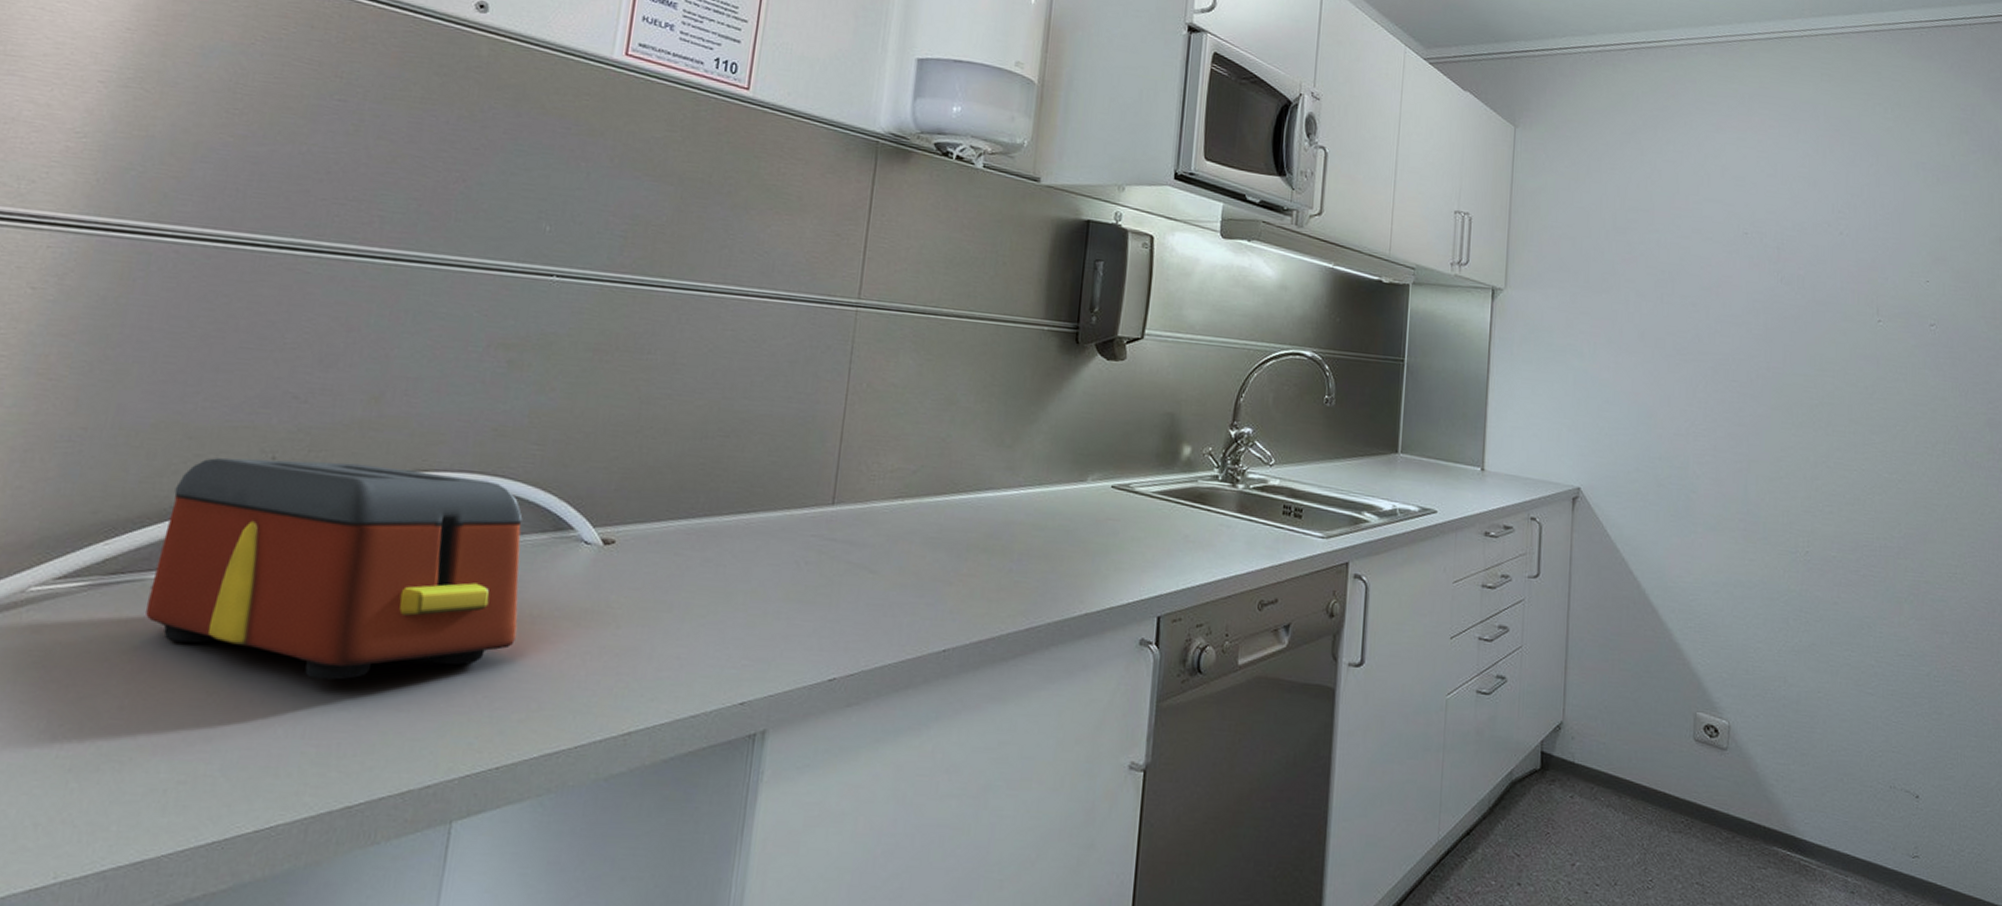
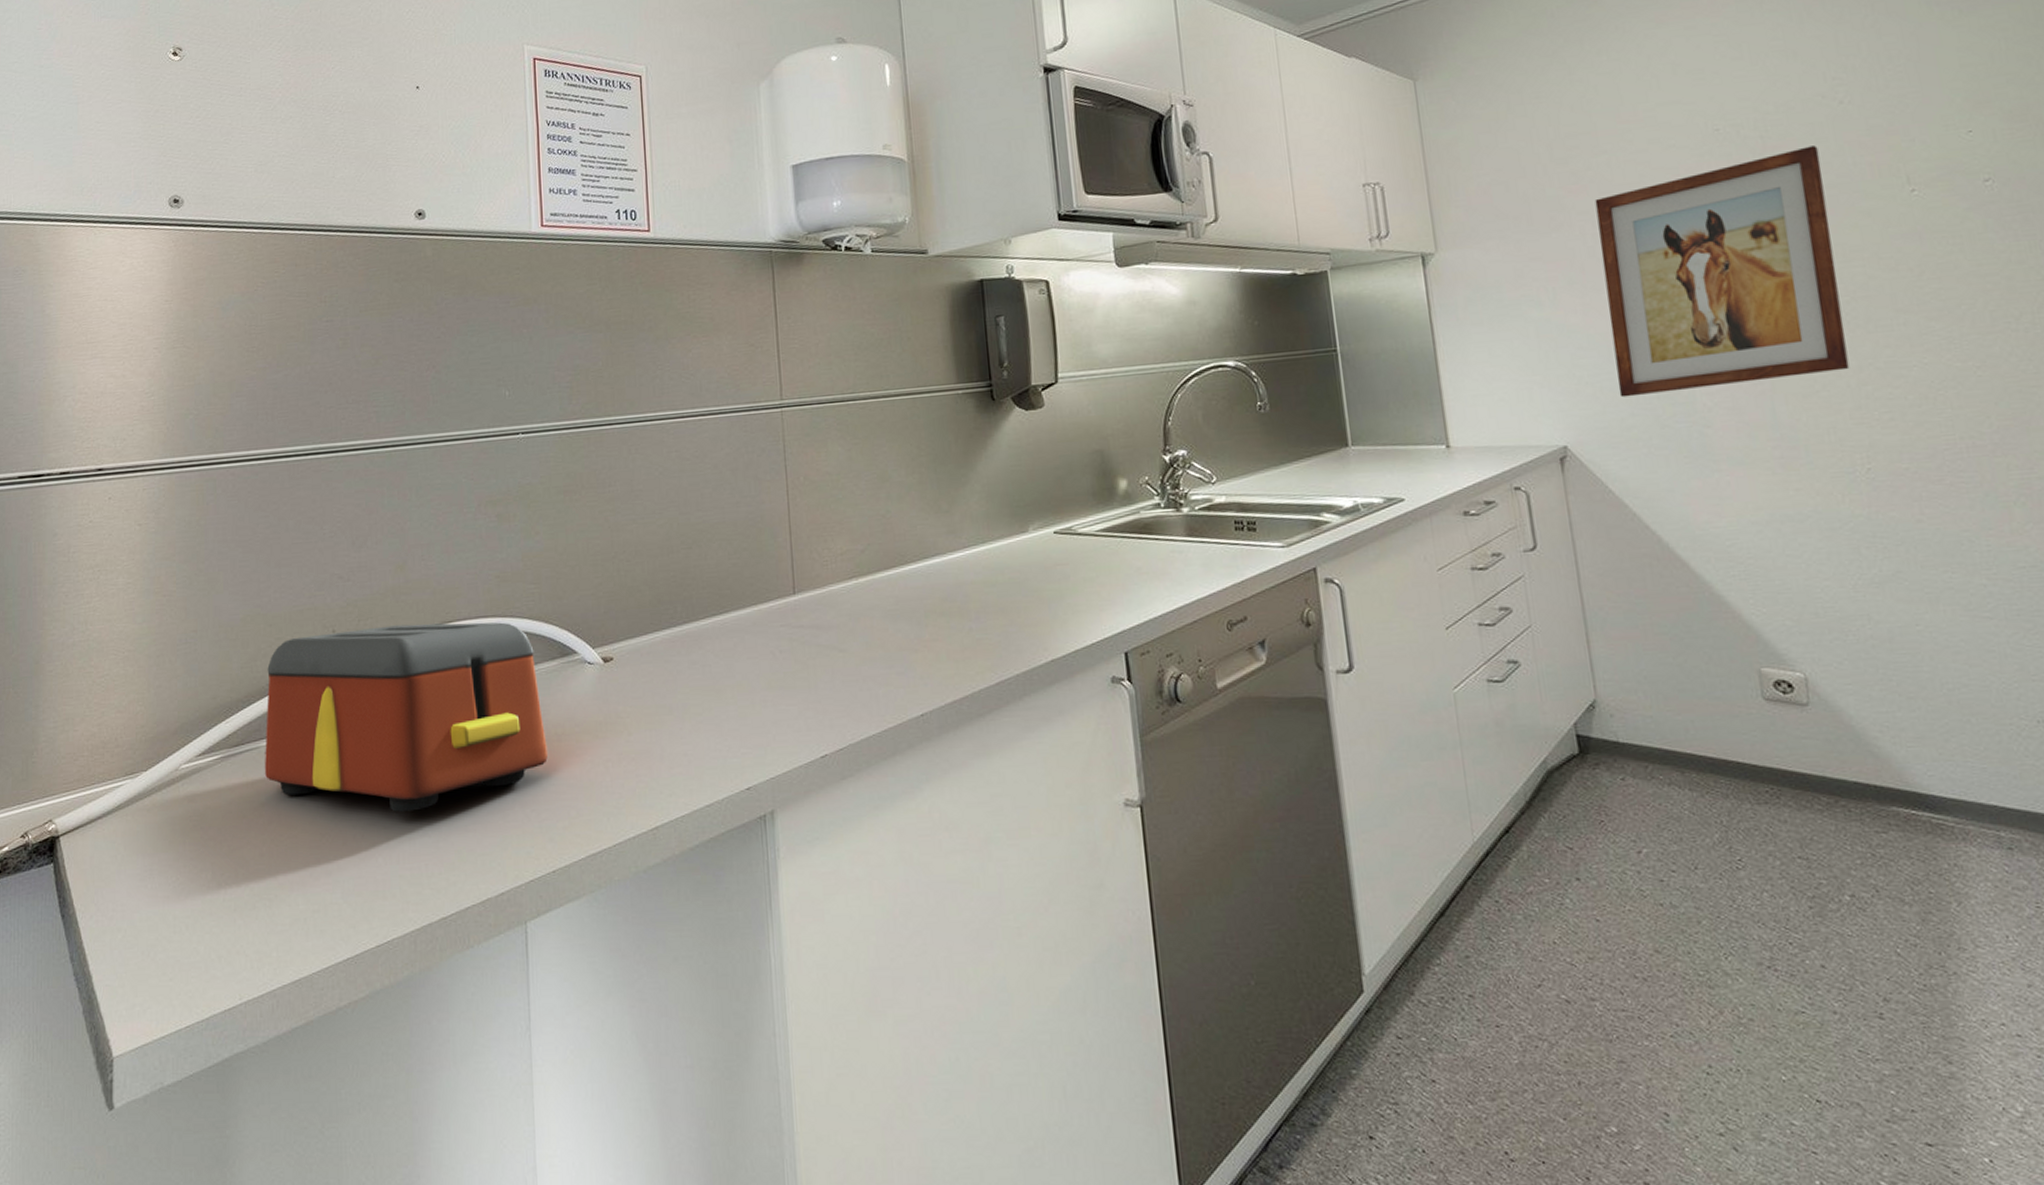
wall art: none [1630,264,1818,464] -> present [1595,146,1850,398]

